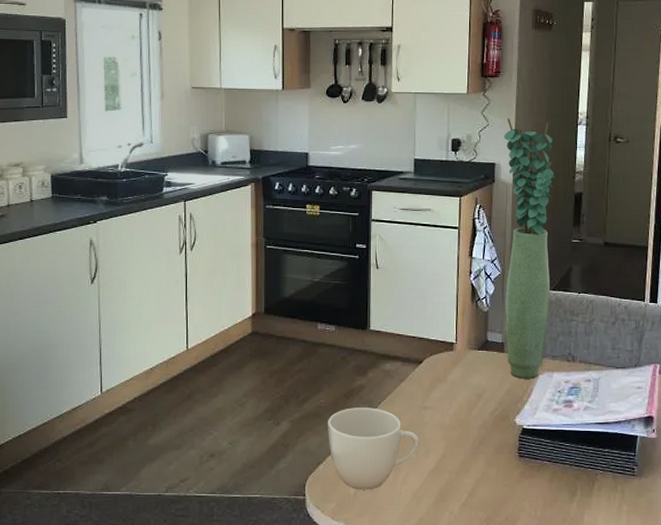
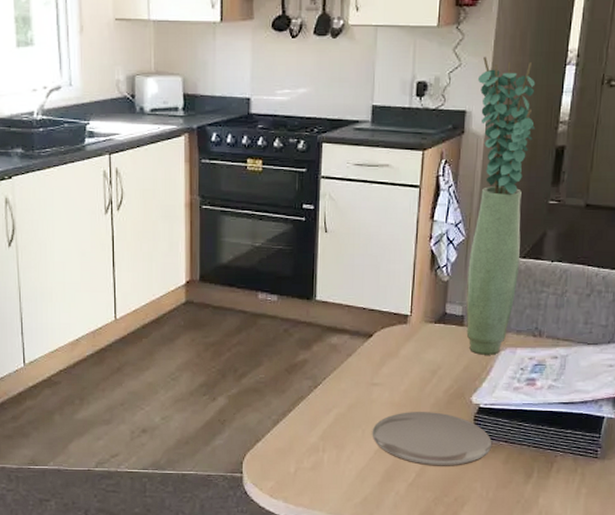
cup: present [328,407,419,490] -> none [267,383,366,468]
plate: none [425,433,537,487] -> present [372,412,492,467]

